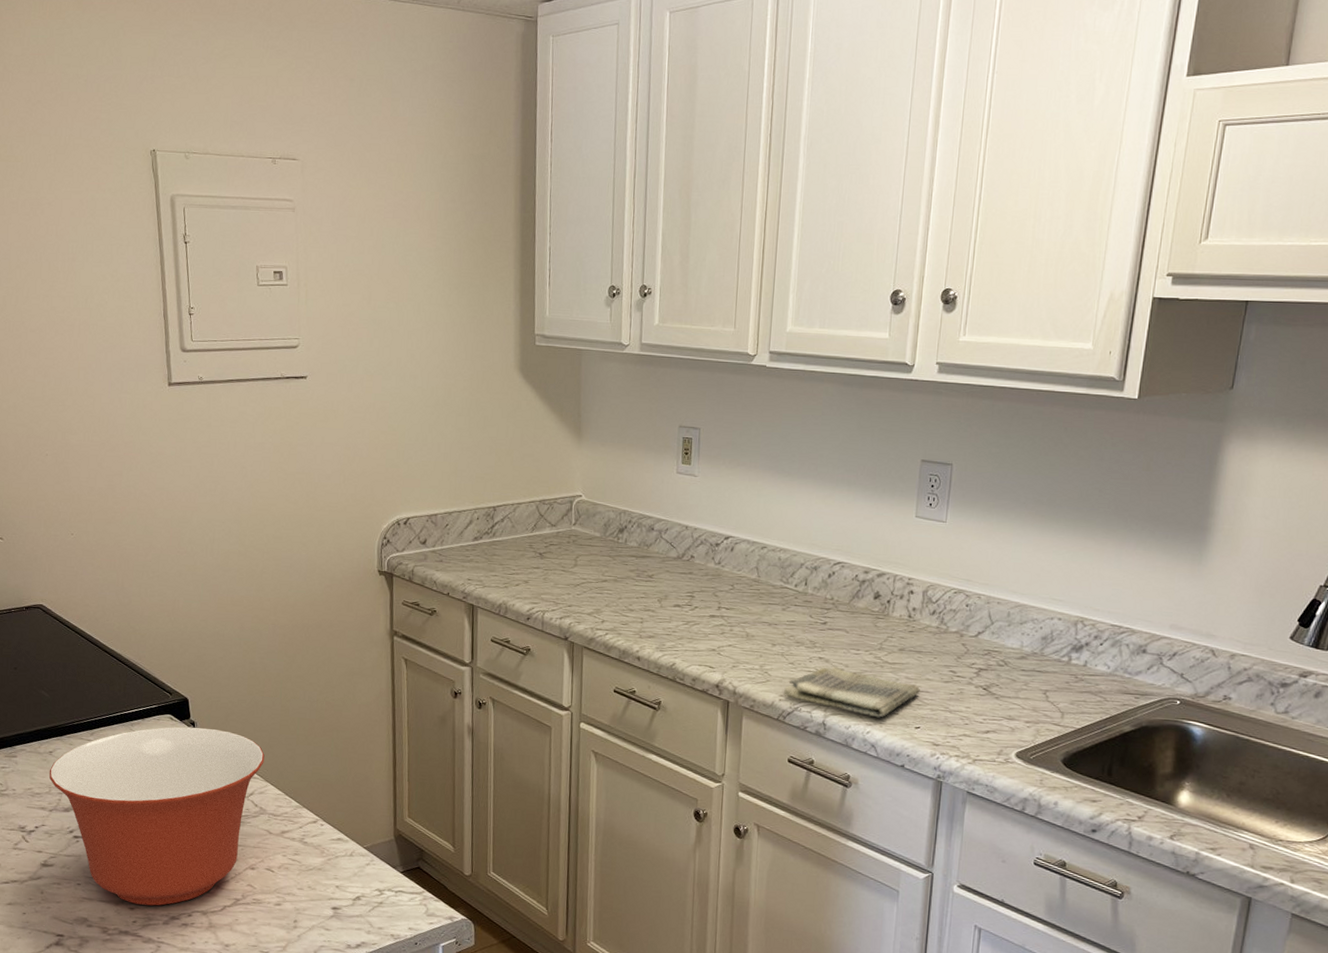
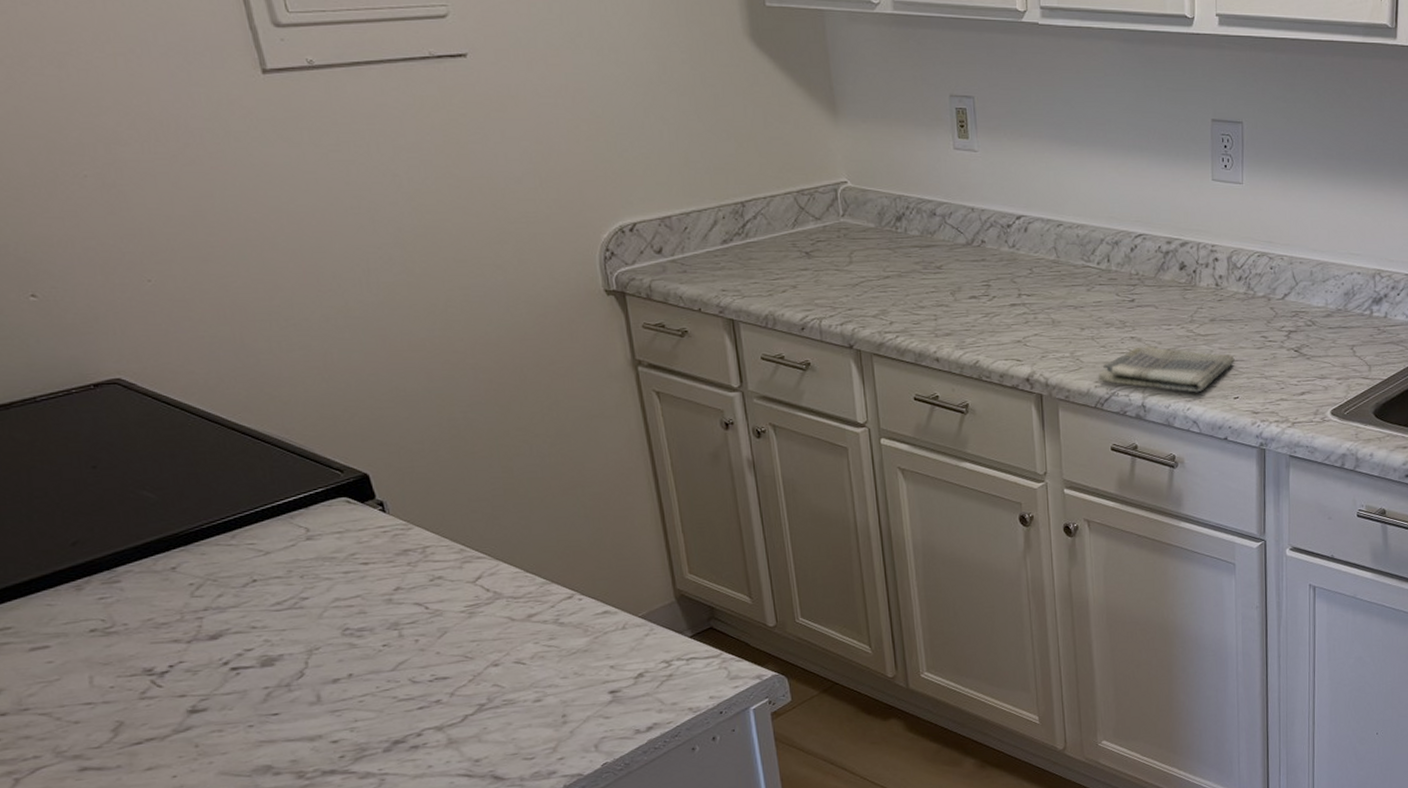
mixing bowl: present [49,726,265,906] -> none [175,507,490,736]

